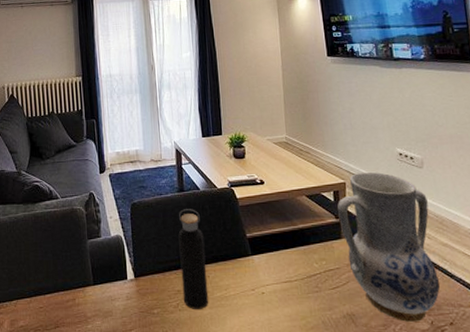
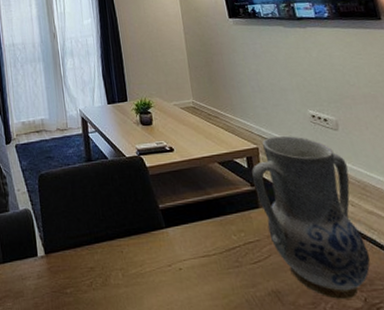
water bottle: present [178,209,209,309] -> none [88,179,124,288]

